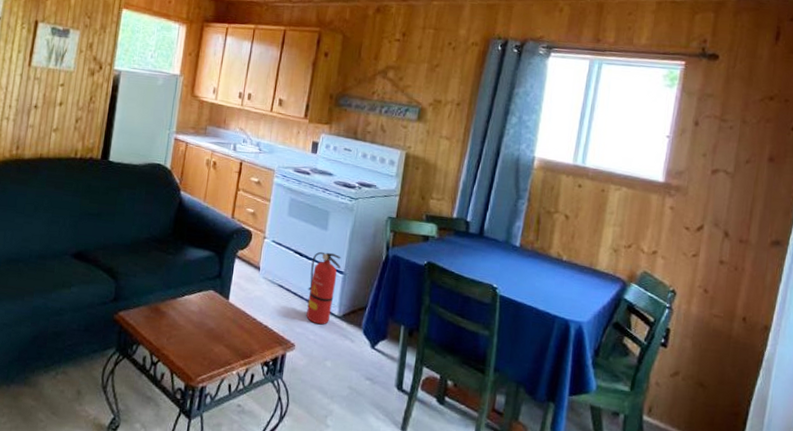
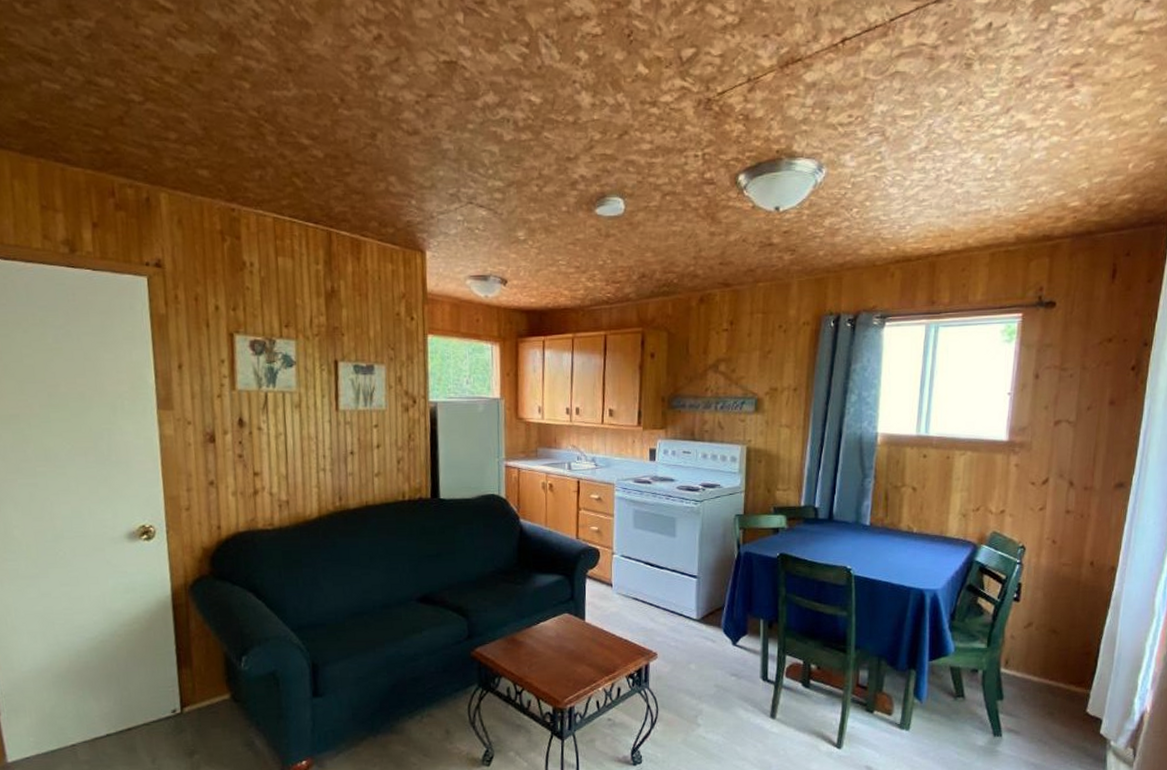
fire extinguisher: present [306,251,342,325] -> none [663,558,694,631]

